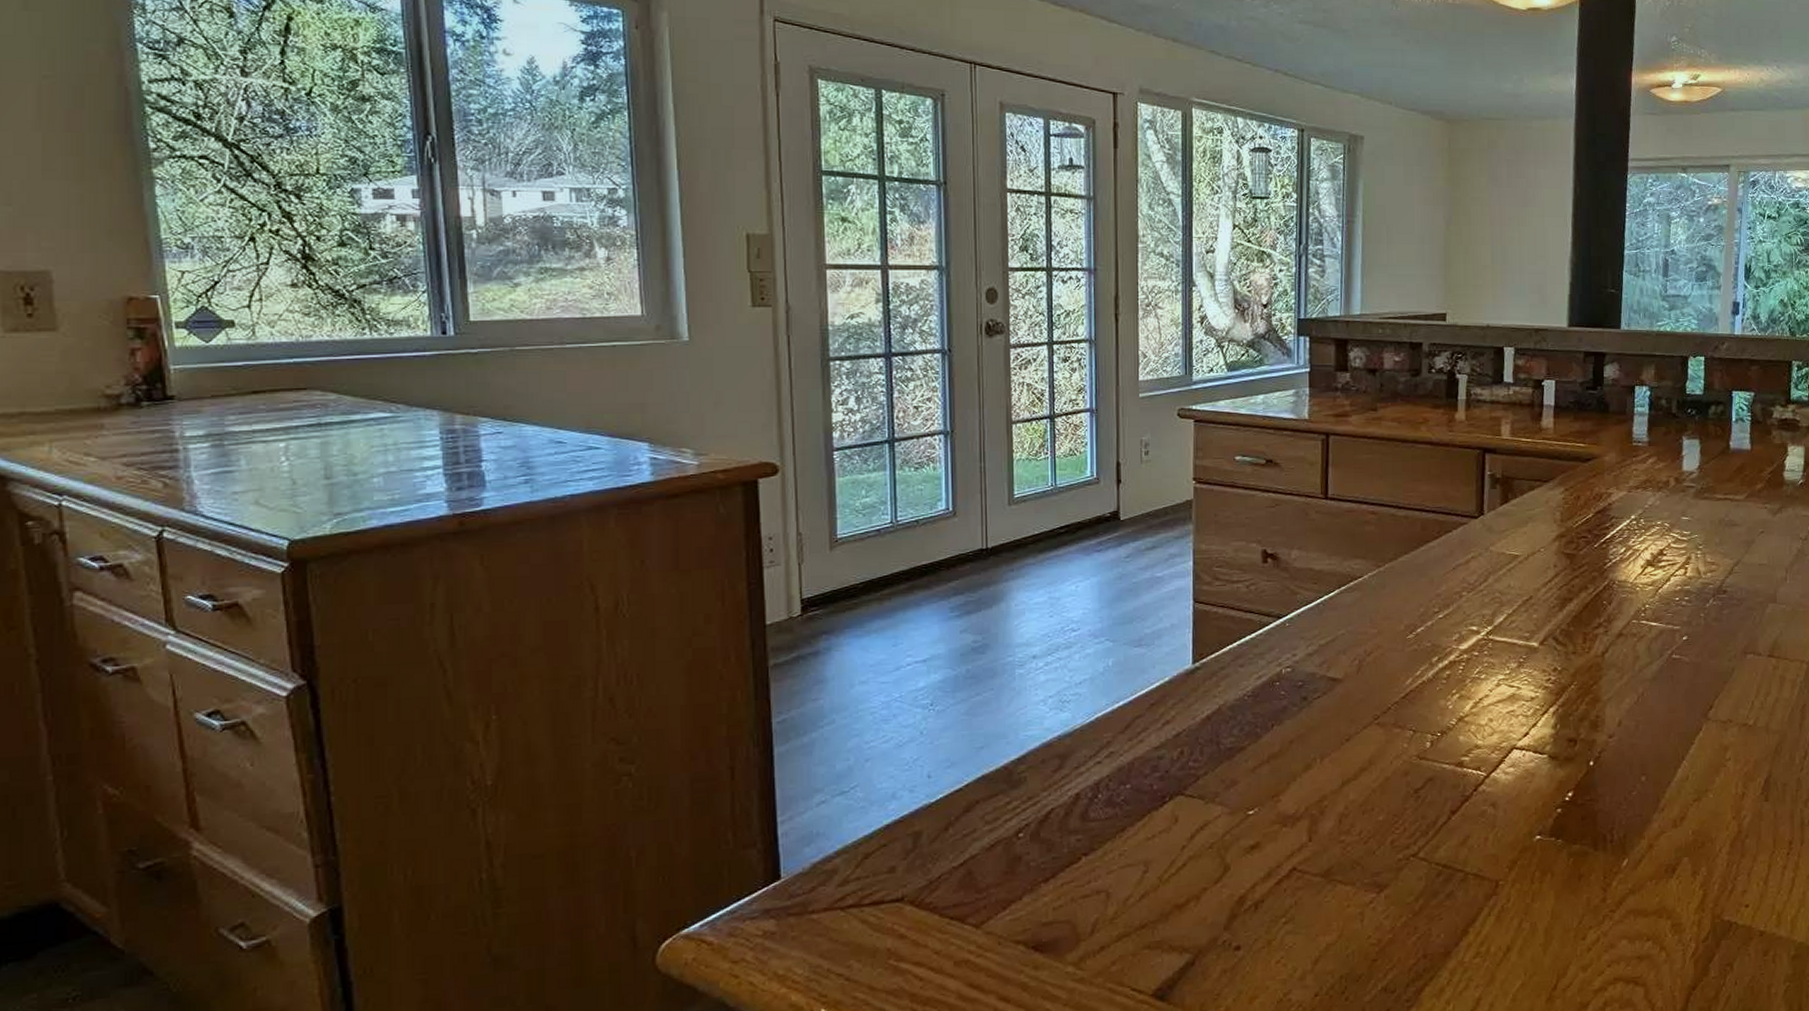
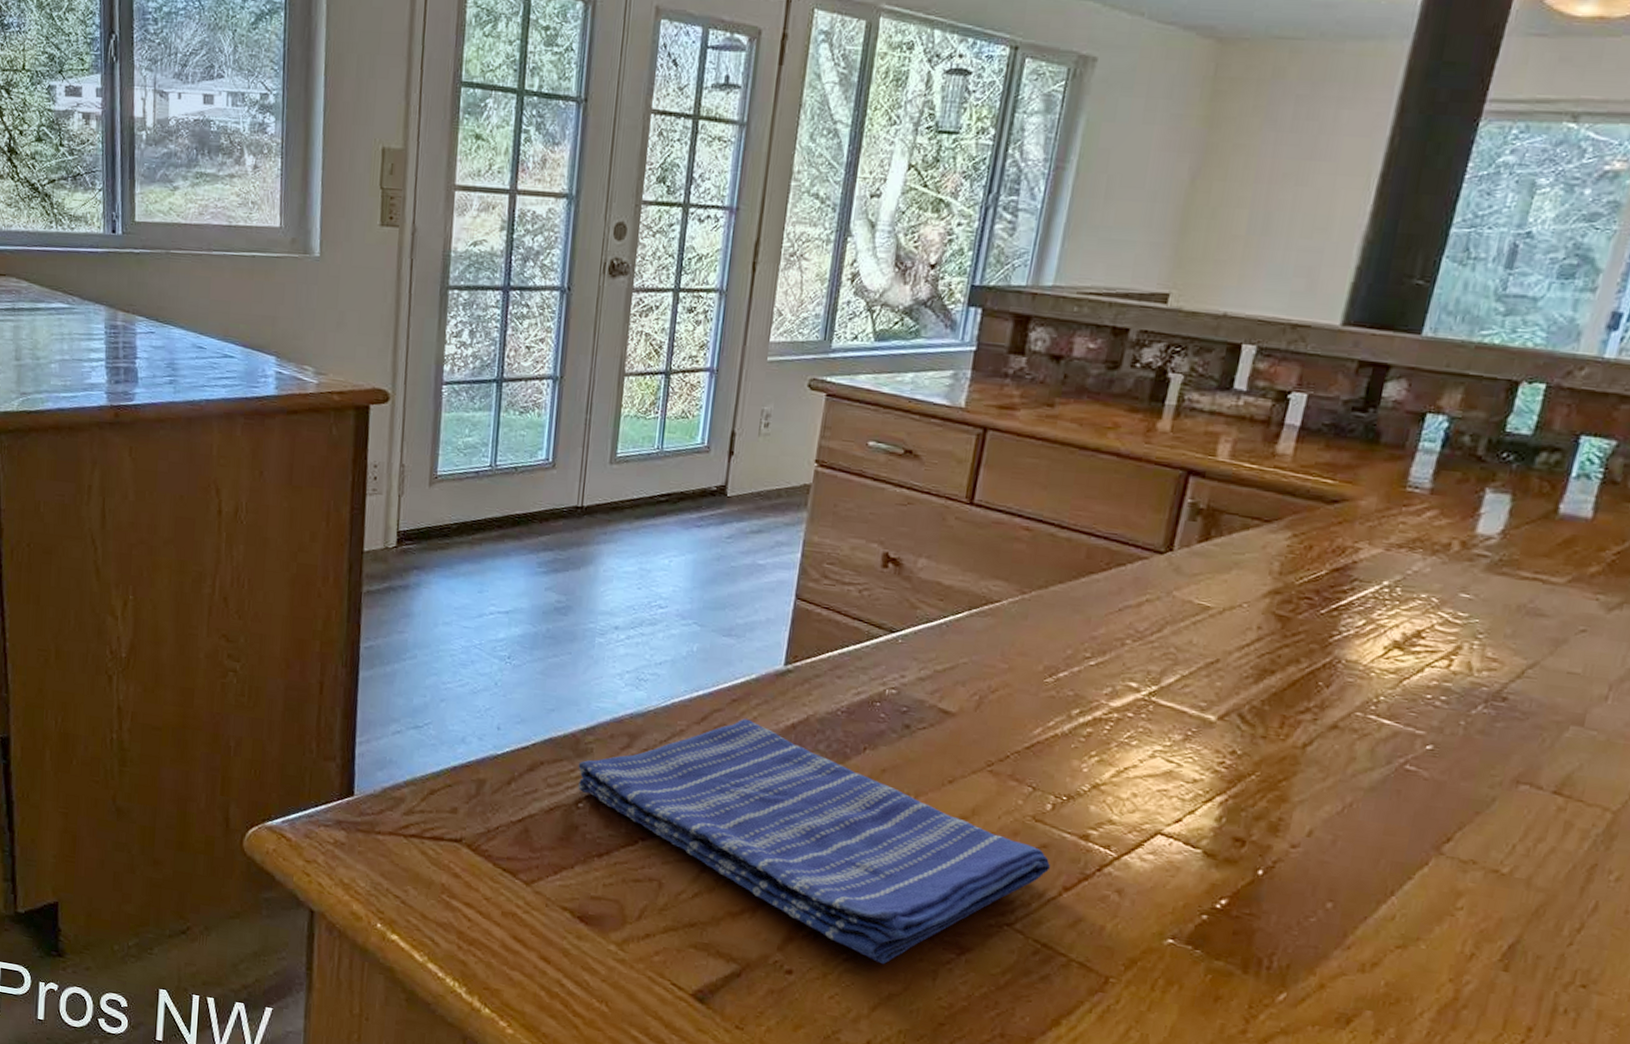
dish towel: none [1014,719,1437,919] -> present [577,718,1050,965]

